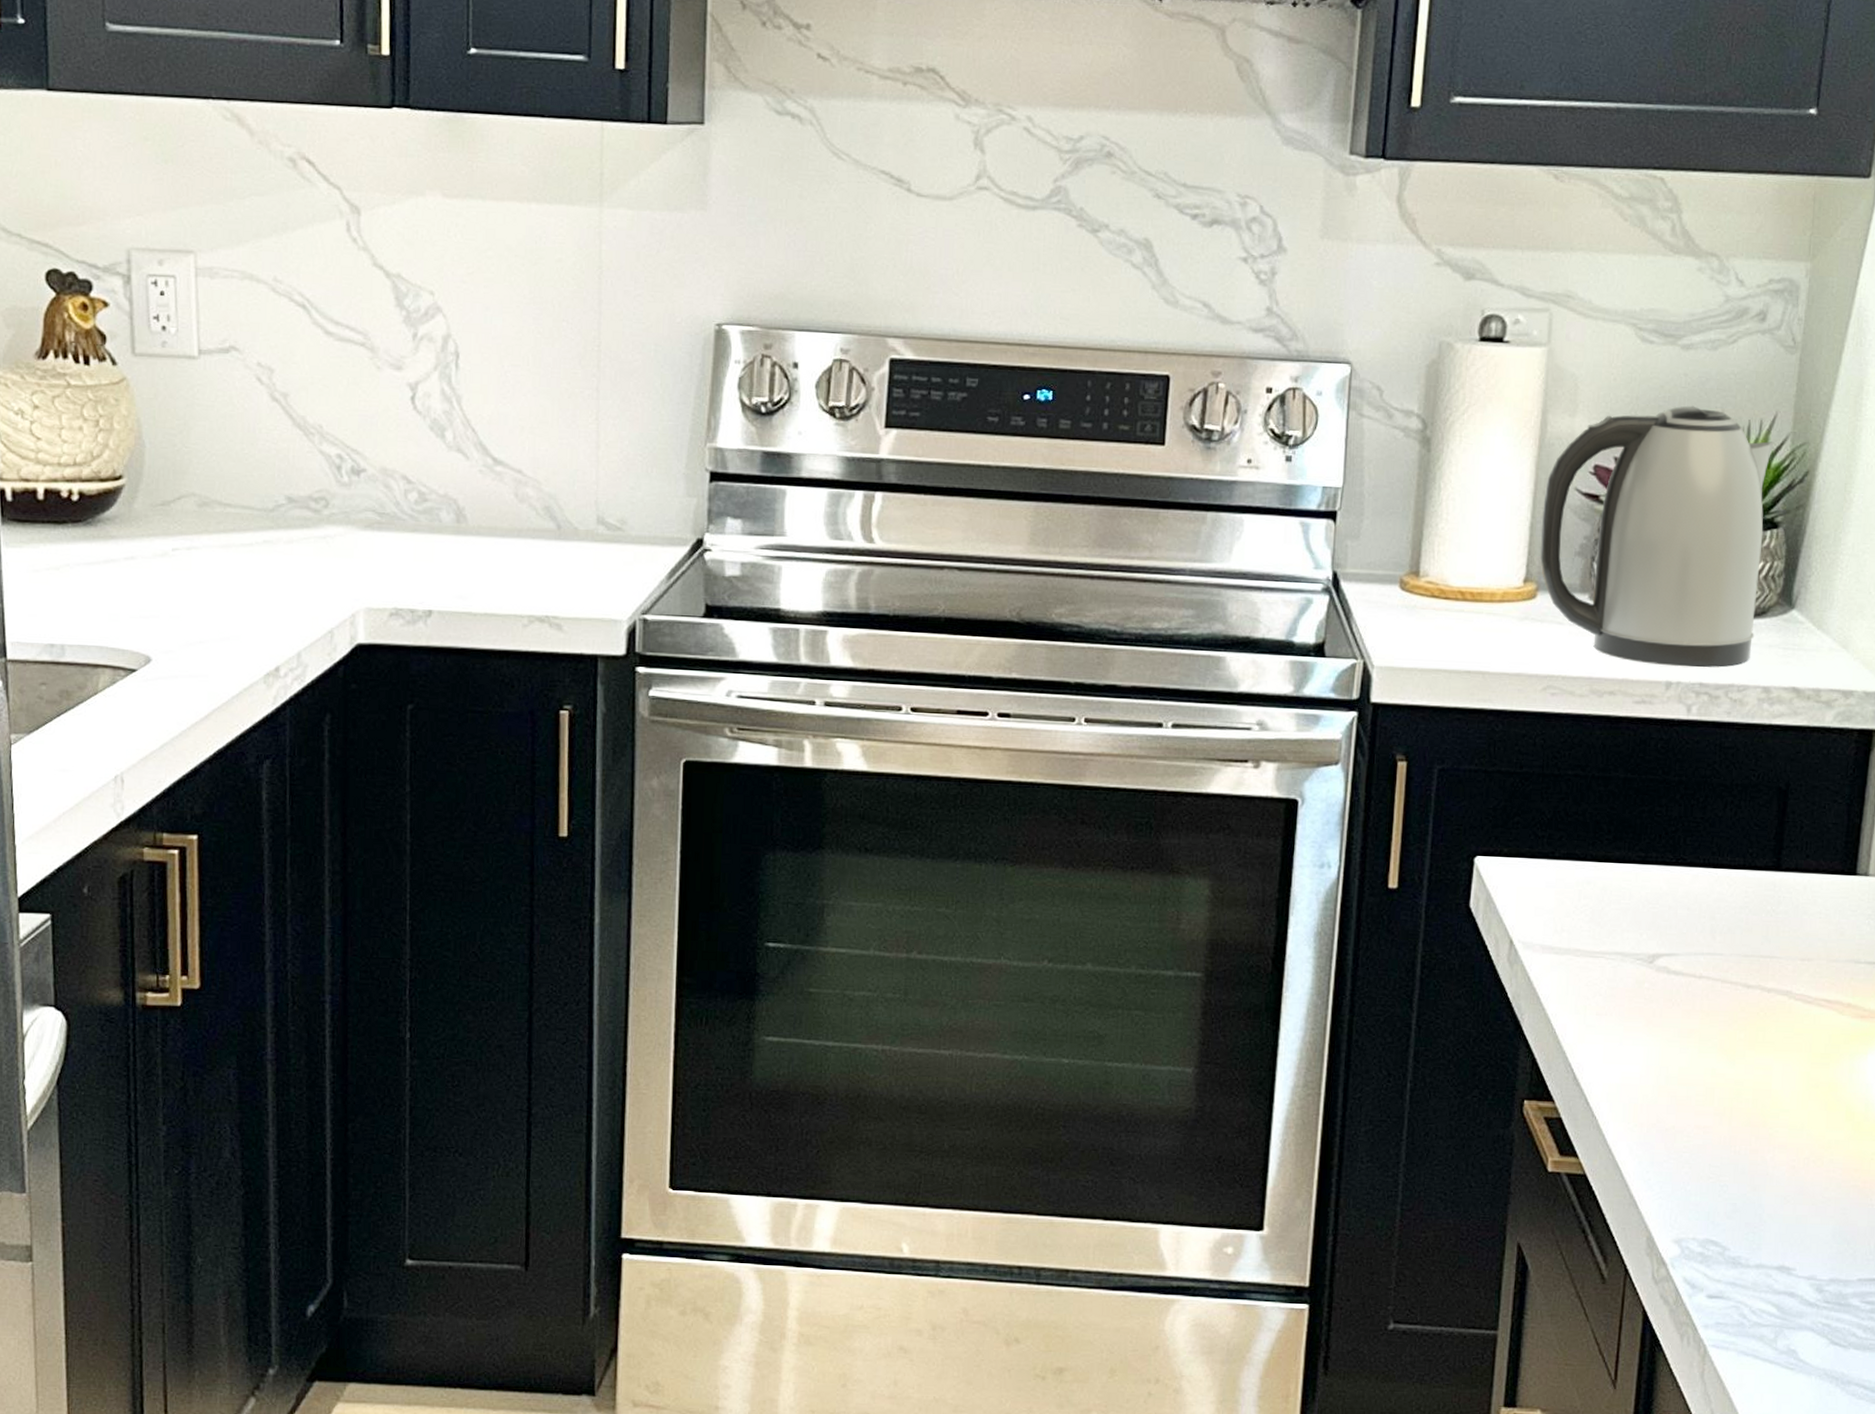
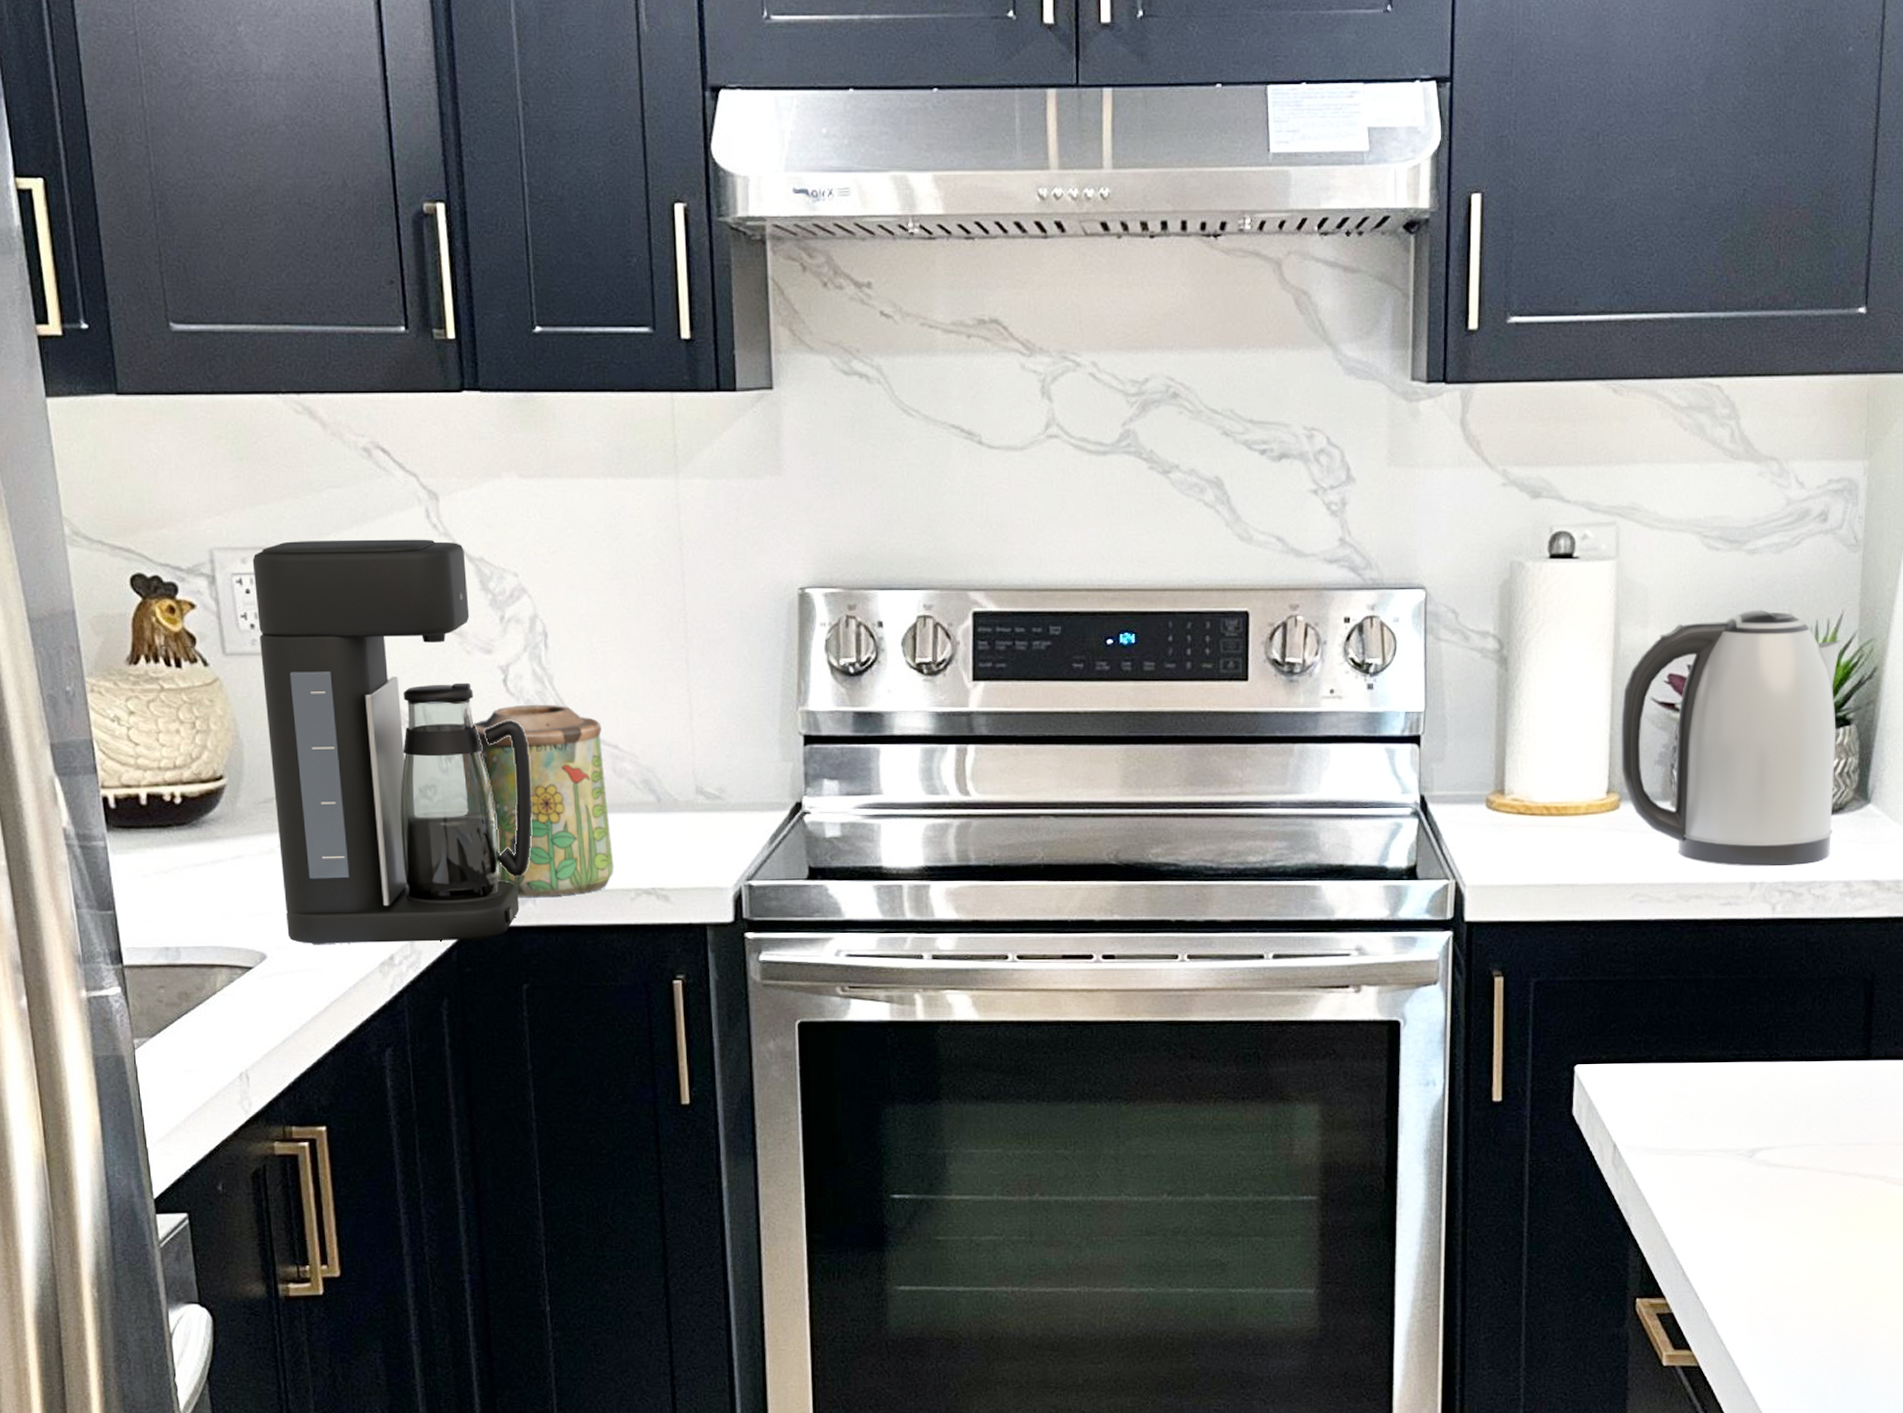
coffee maker: none [169,246,432,658] -> present [252,539,532,945]
canister: none [377,423,509,618] -> present [473,704,614,897]

